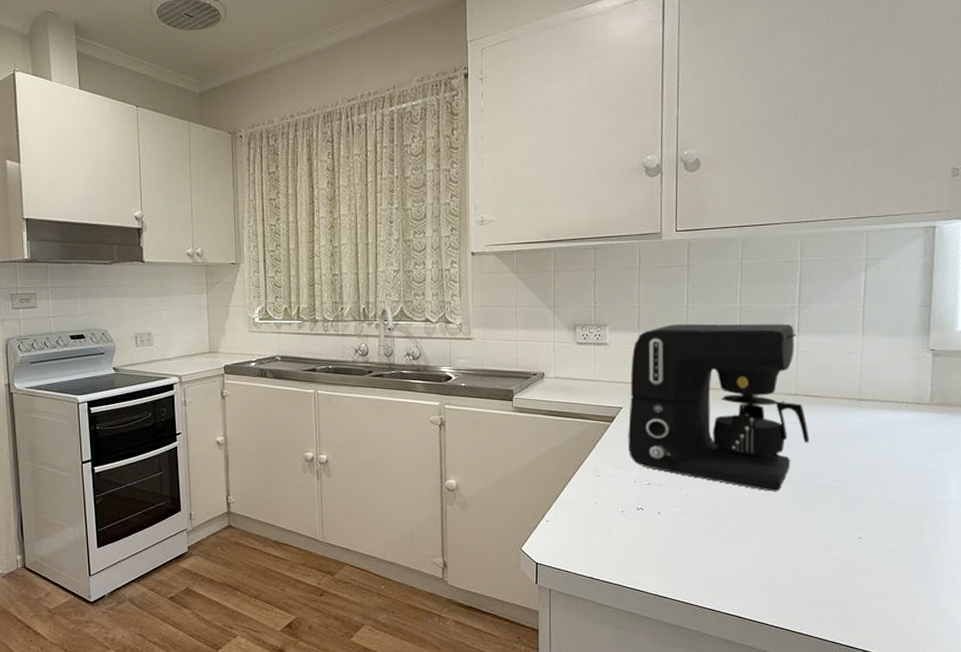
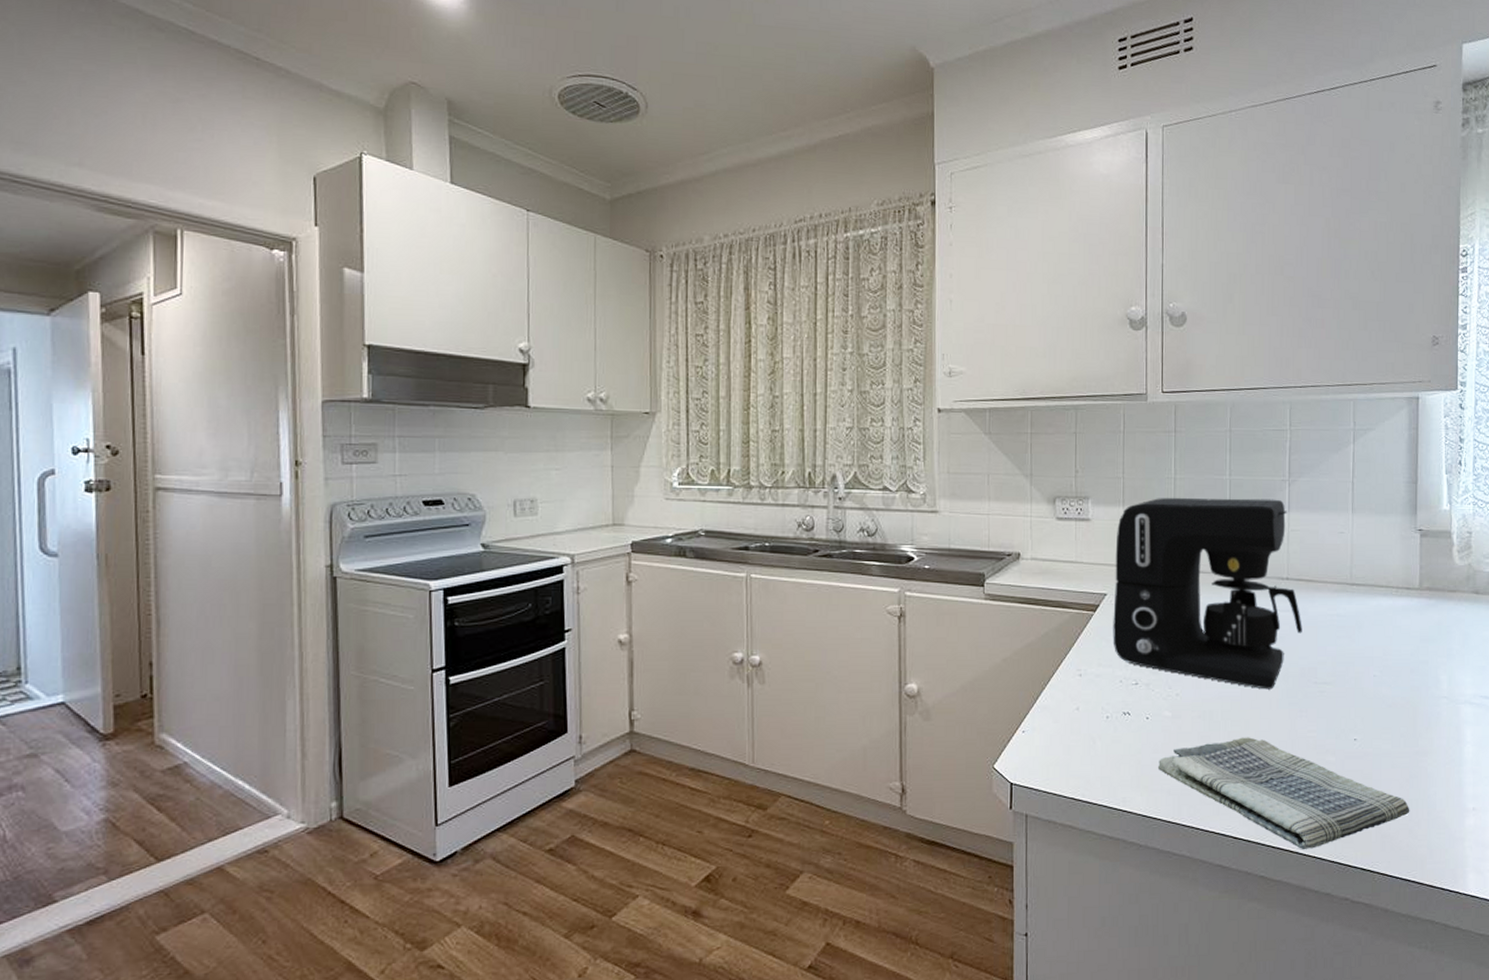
dish towel: none [668,532,914,630] -> present [1157,737,1410,849]

